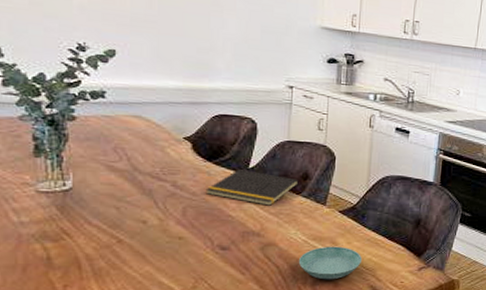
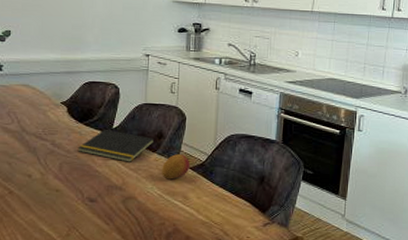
saucer: present [298,246,363,280] -> none [154,200,211,233]
fruit: none [307,197,340,224] -> present [162,154,190,180]

